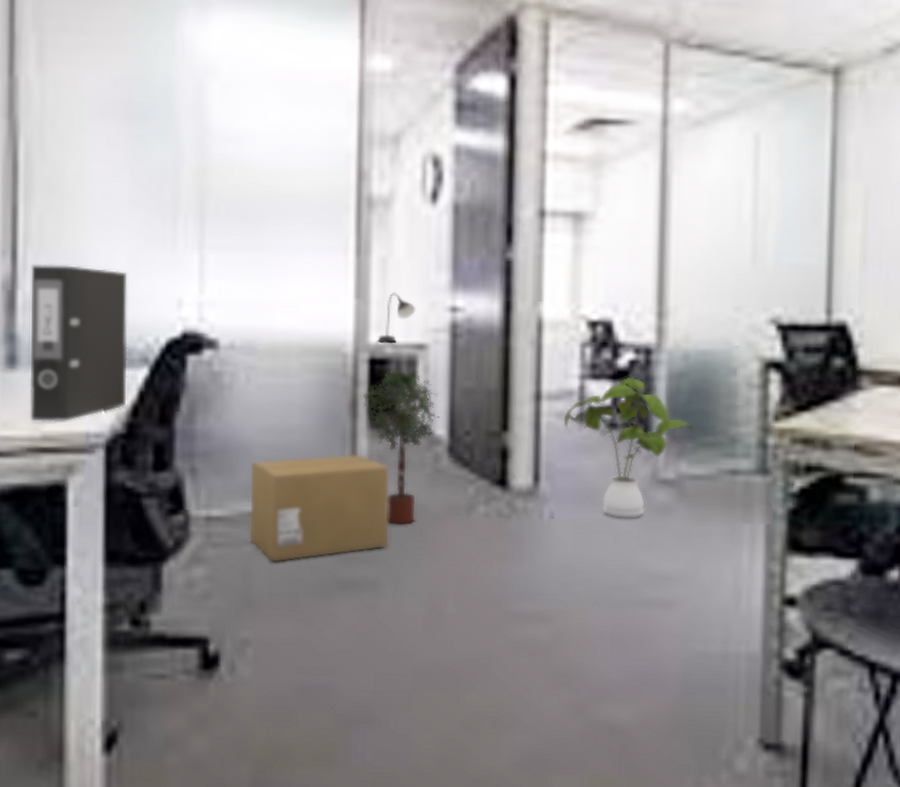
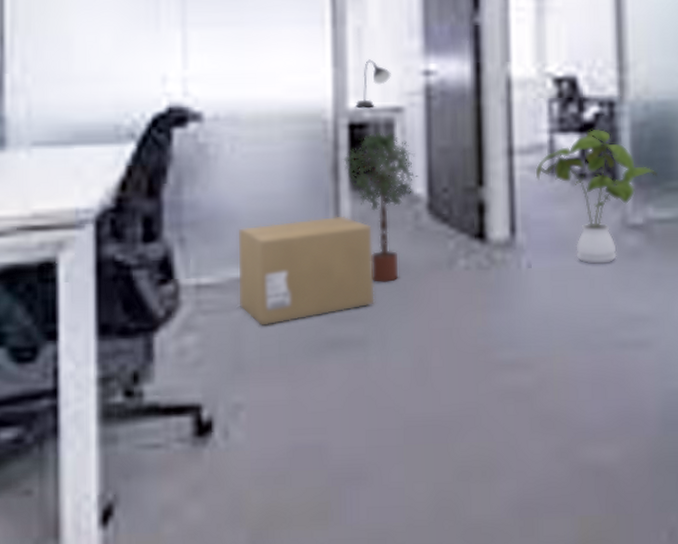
binder: present [29,263,128,422] -> none [18,47,115,201]

